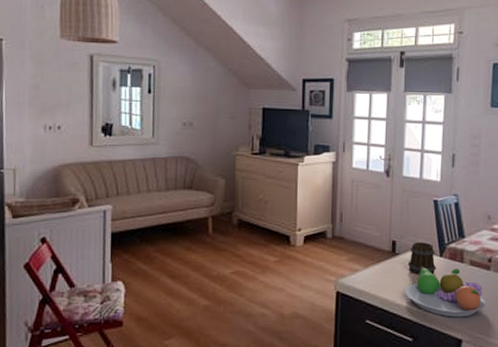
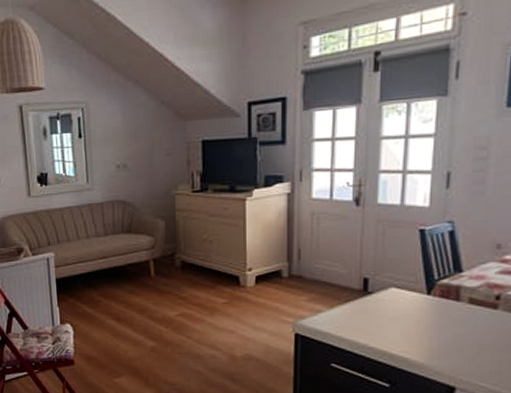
fruit bowl: present [406,266,485,317] -> none [381,305,489,363]
mug: present [407,242,436,275] -> none [383,279,421,315]

